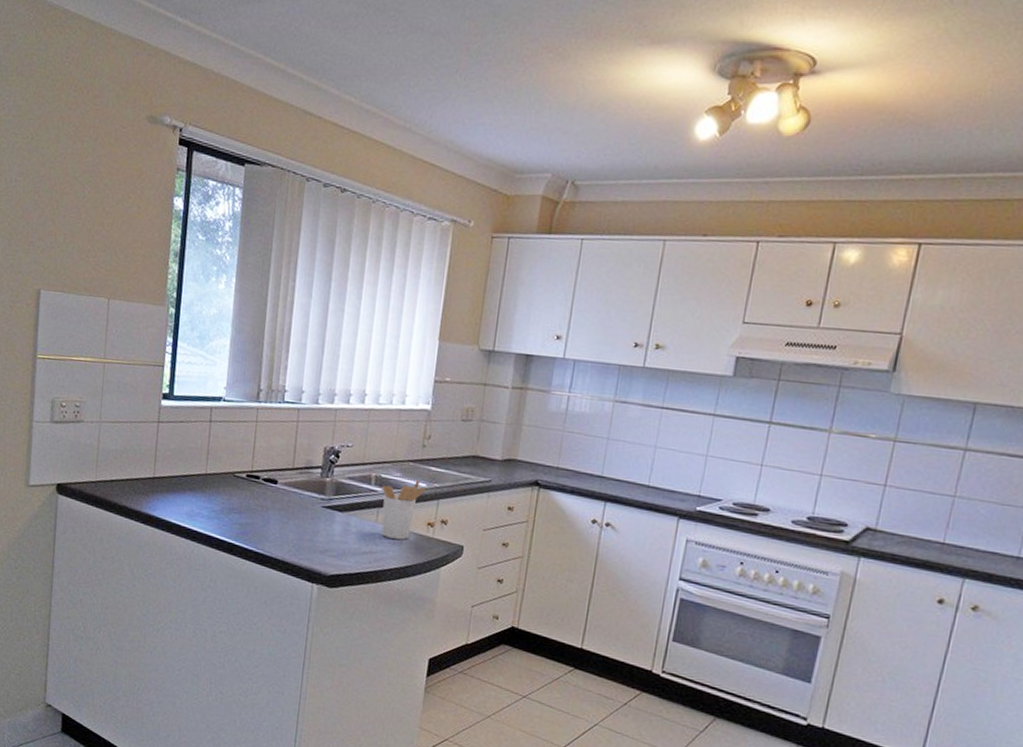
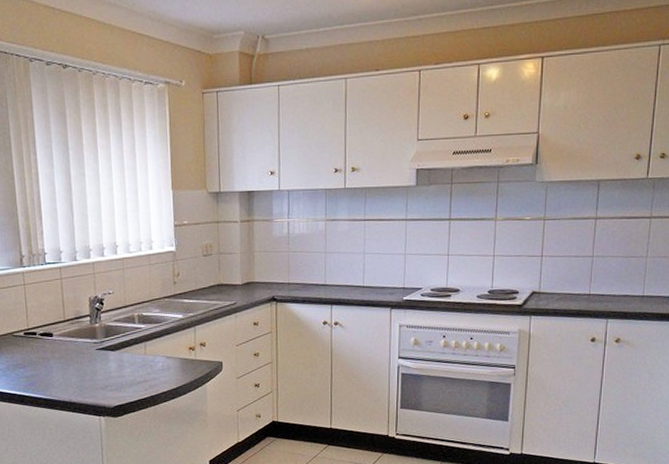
utensil holder: present [381,479,426,540] -> none [145,311,183,366]

